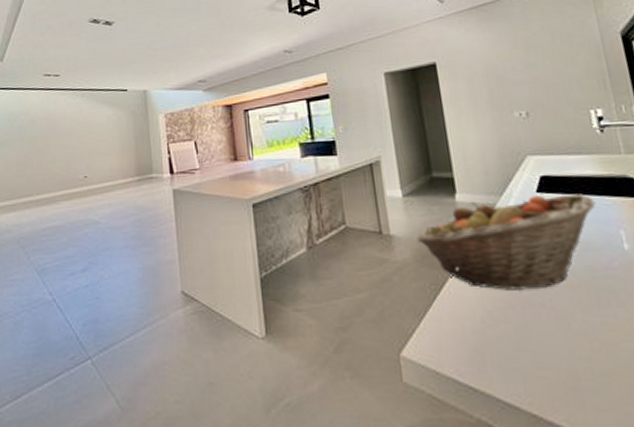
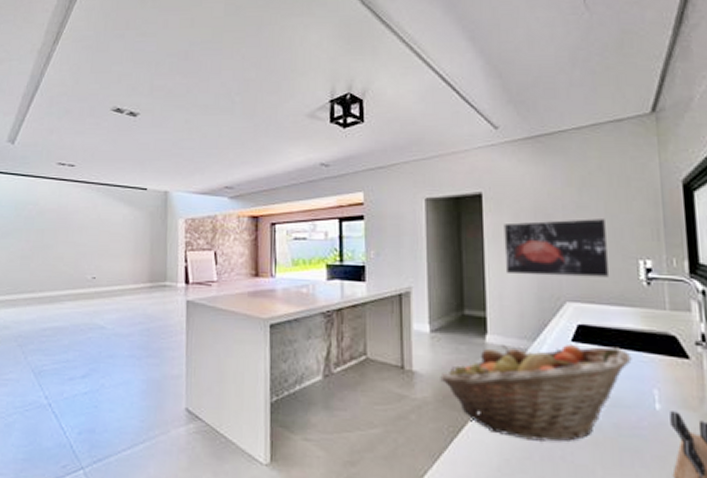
wall art: none [459,75,563,135] -> present [504,219,608,278]

